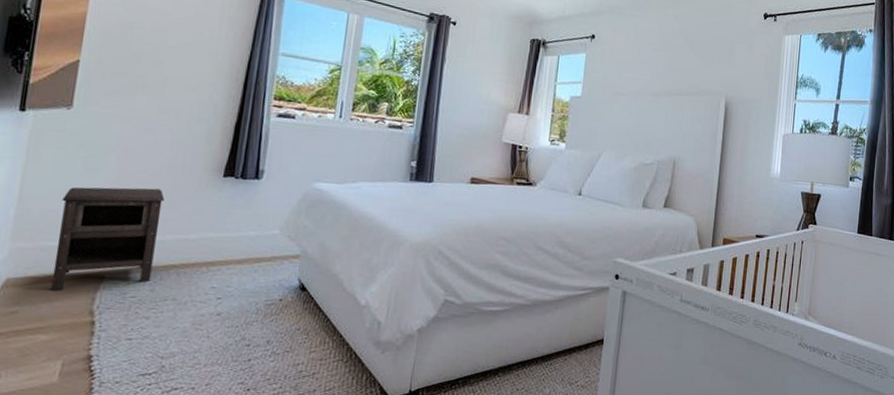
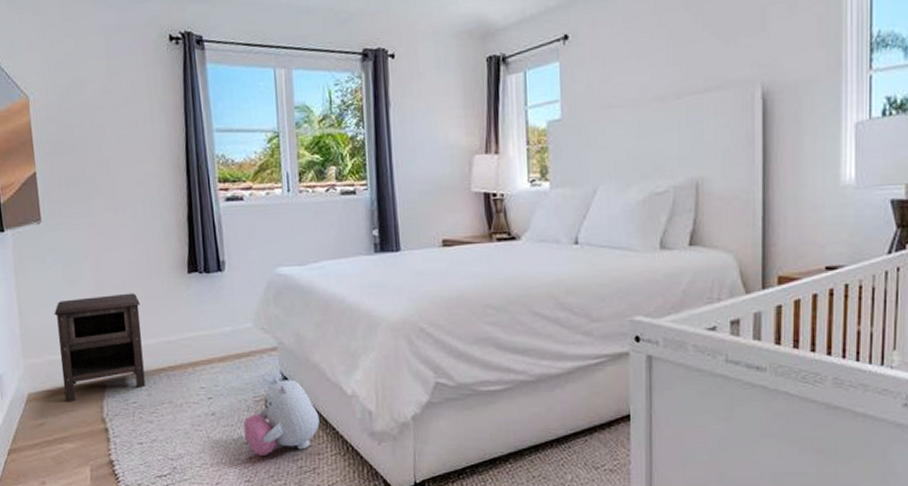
plush toy: none [247,283,329,360] -> present [243,377,320,457]

